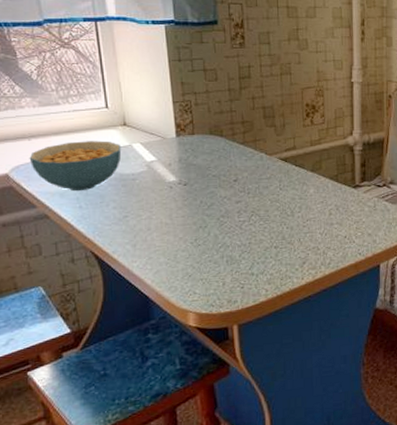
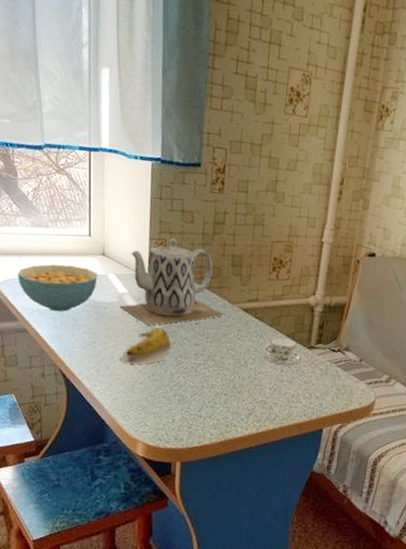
teapot: none [150,97,264,190] -> present [120,237,225,325]
banana: none [157,190,215,233] -> present [120,327,176,365]
teacup: none [309,181,348,208] -> present [263,337,301,365]

